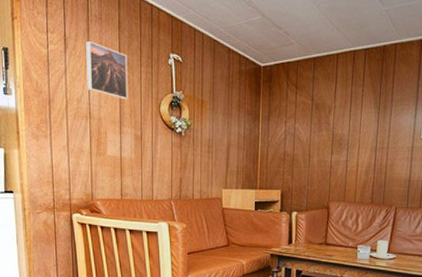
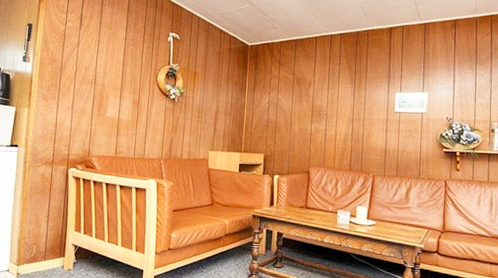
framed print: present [86,41,128,100] -> none [95,21,133,70]

